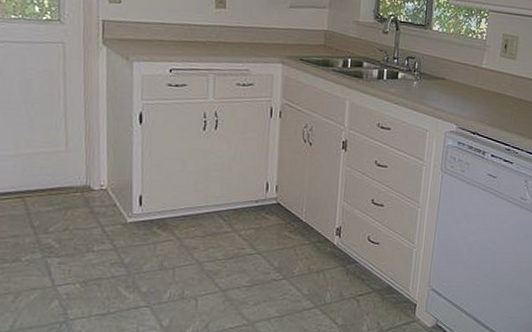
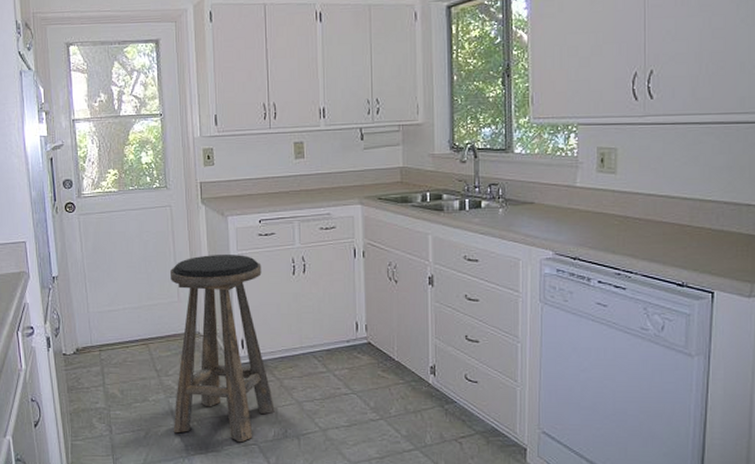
stool: none [51,102,172,305] -> present [169,255,275,443]

